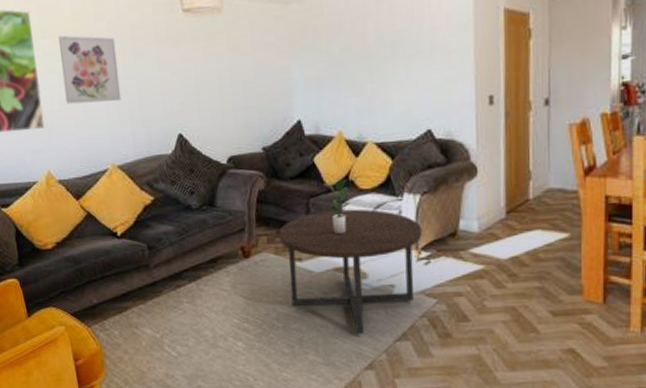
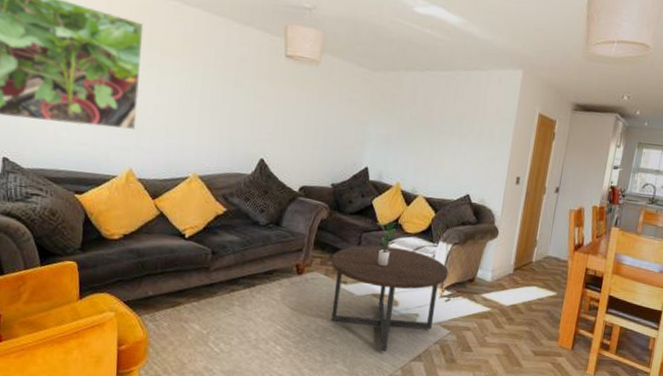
wall art: present [59,35,122,104] -> none [161,51,219,120]

